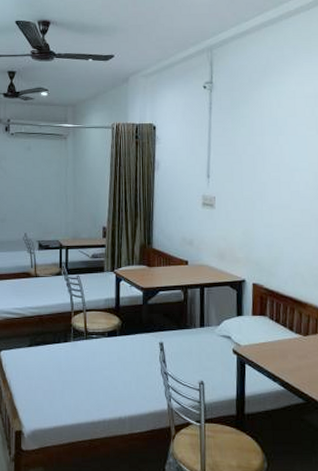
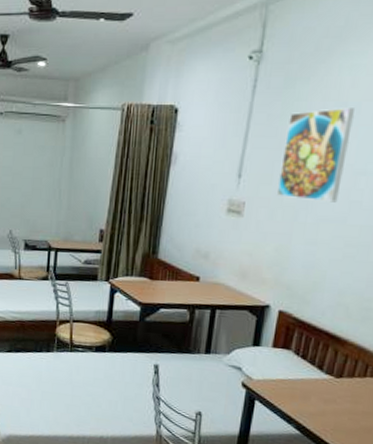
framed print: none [237,122,283,193] -> present [276,108,354,203]

